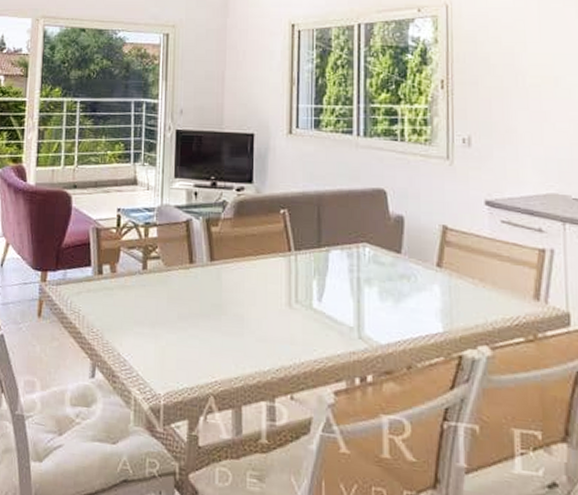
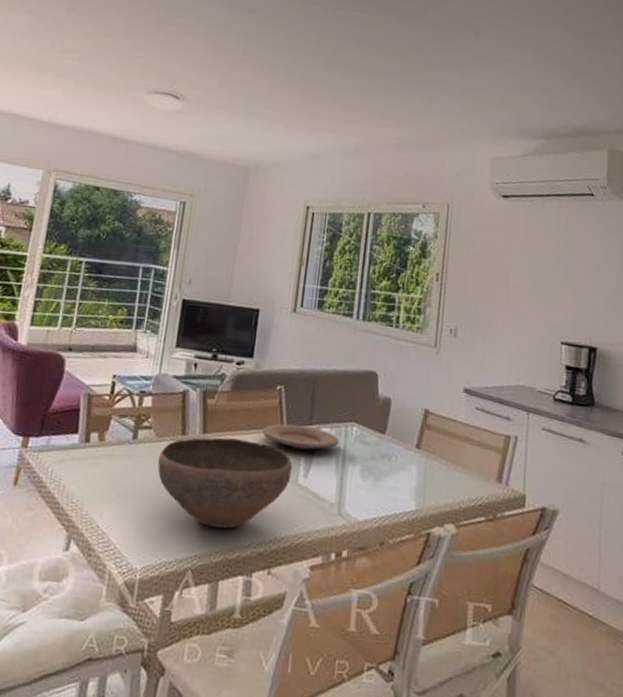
bowl: none [170,264,305,355] -> present [157,437,293,529]
plate: none [271,248,352,274] -> present [263,423,340,450]

